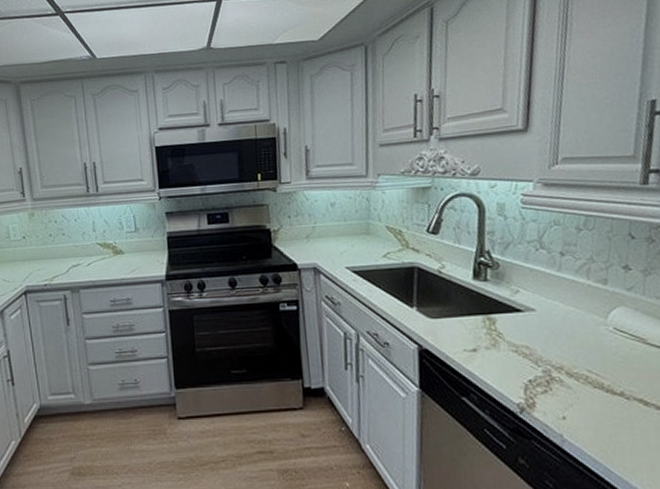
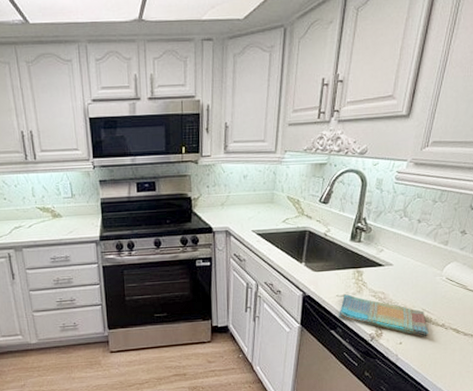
dish towel: none [469,348,604,411] -> present [338,294,429,337]

